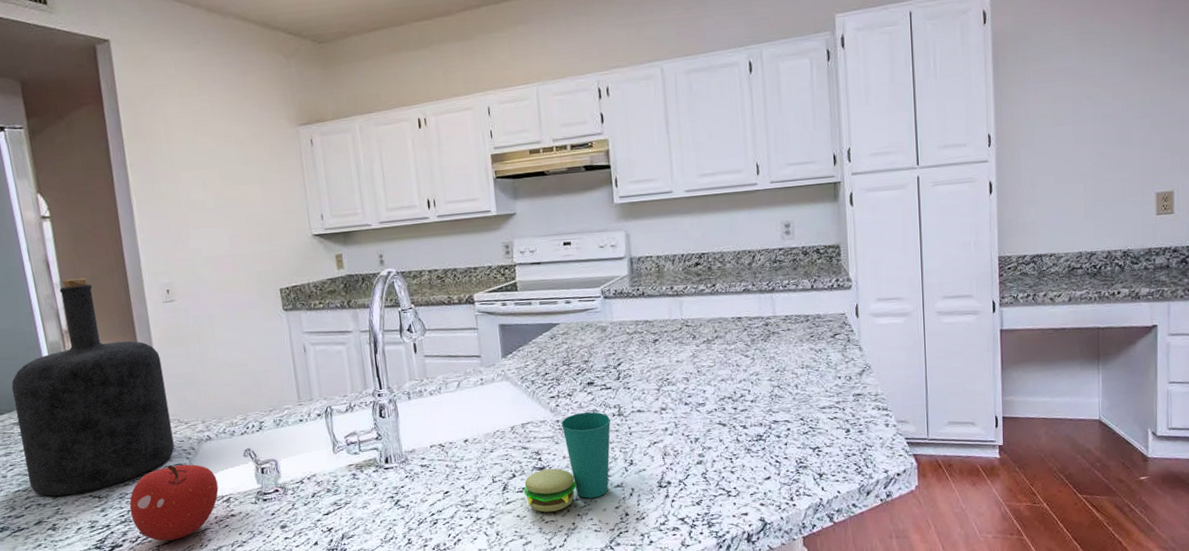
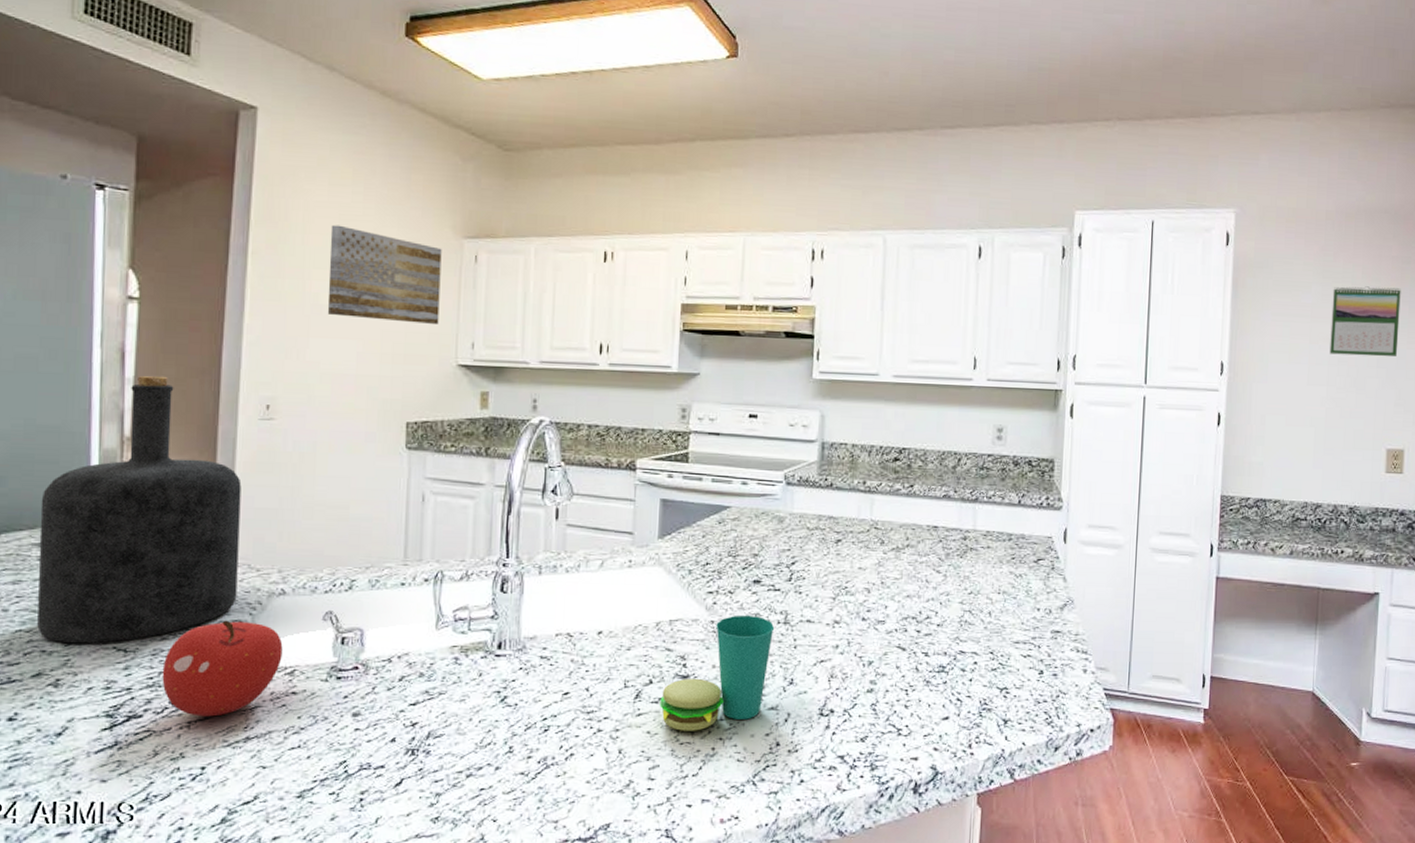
wall art: none [188,130,291,208] -> present [327,224,442,324]
calendar: none [1092,38,1161,112] -> present [1329,286,1401,357]

